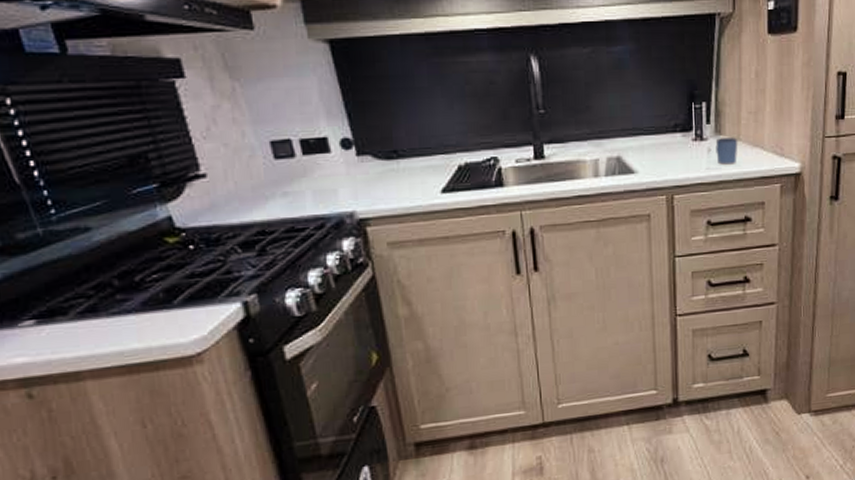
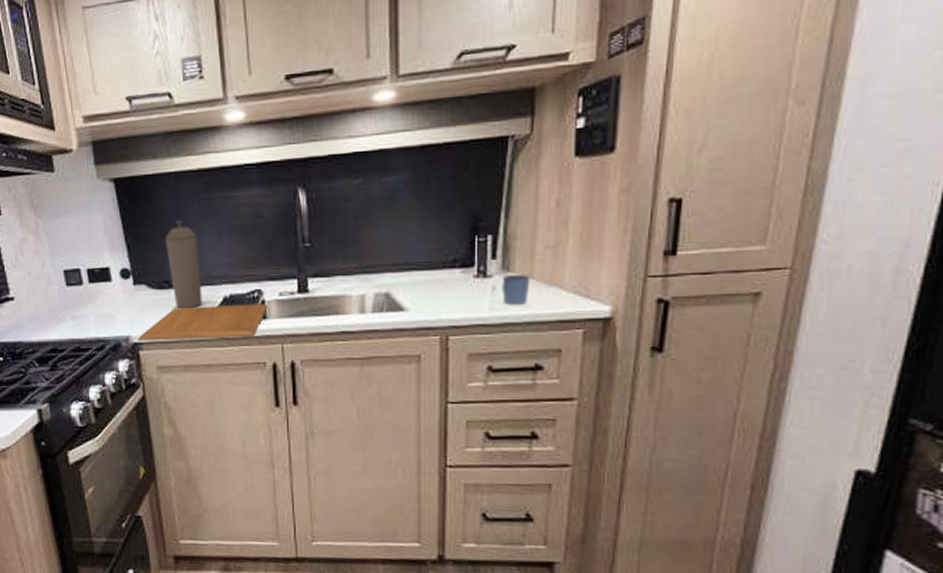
chopping board: none [364,171,505,216] -> present [138,304,268,341]
canister: none [391,85,436,180] -> present [165,220,203,309]

